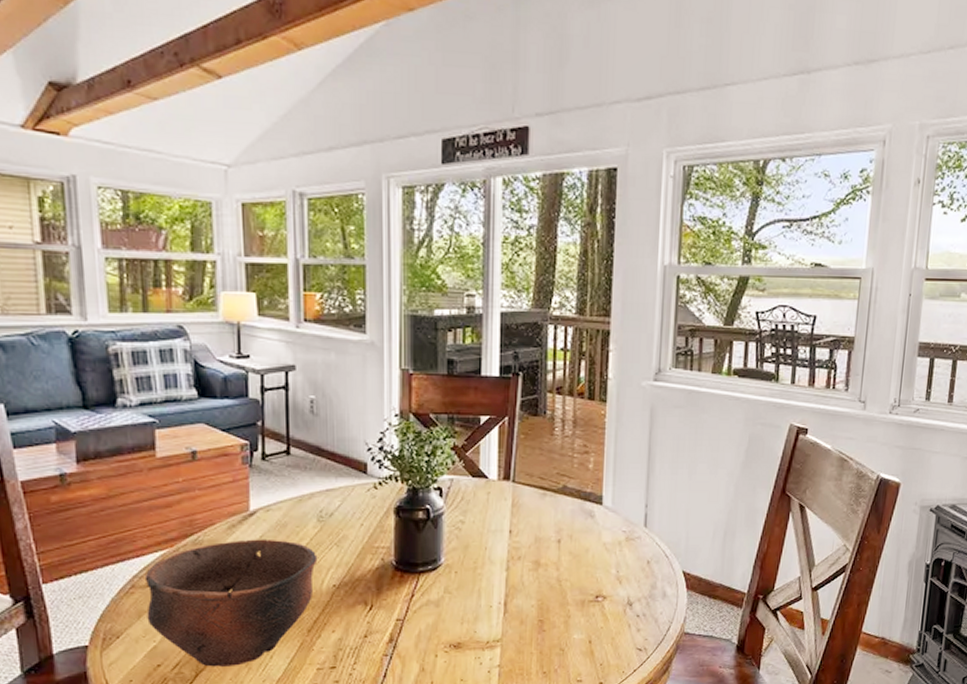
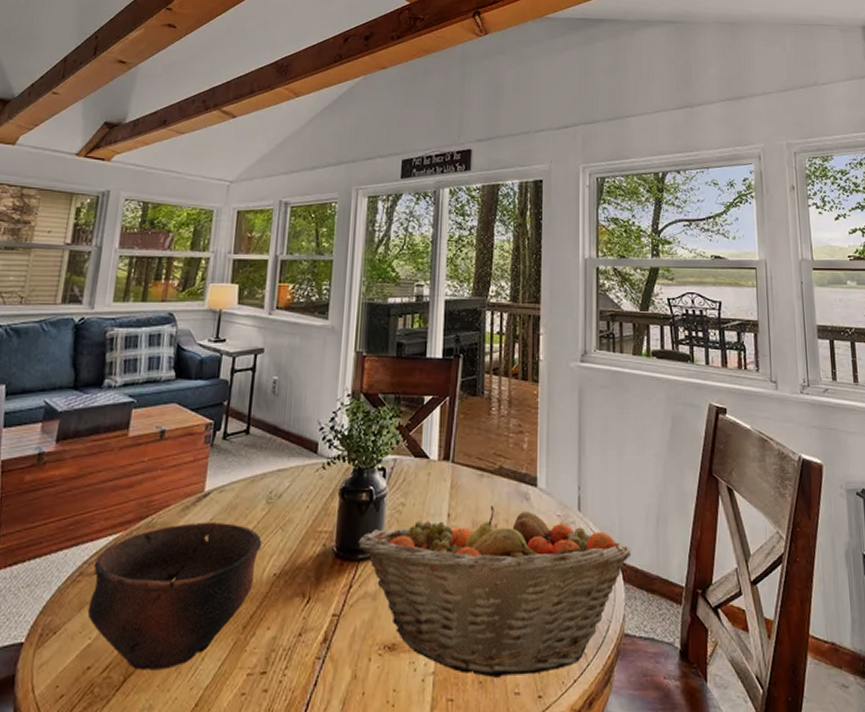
fruit basket: none [417,523,697,669] -> present [358,506,632,678]

